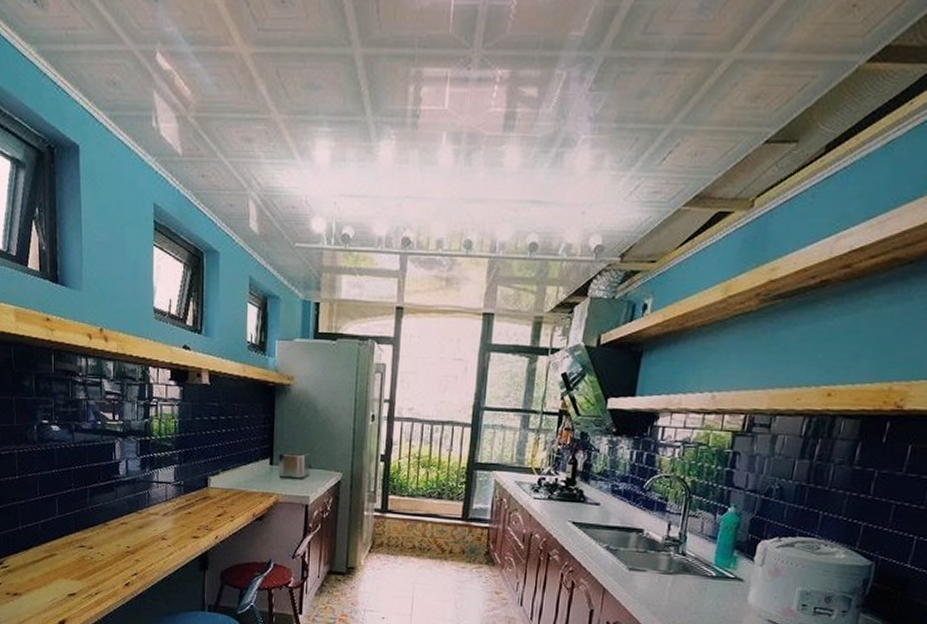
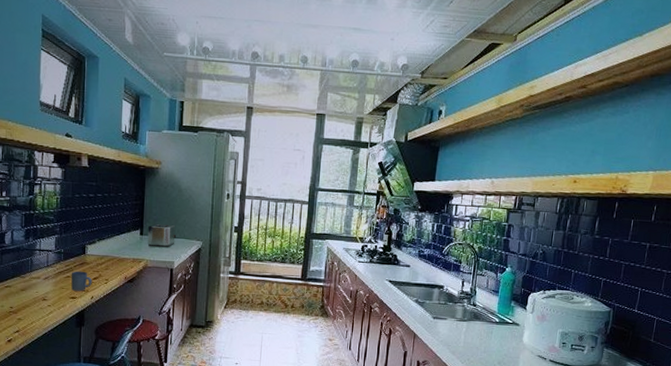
mug: none [192,506,216,531] -> present [70,271,92,292]

